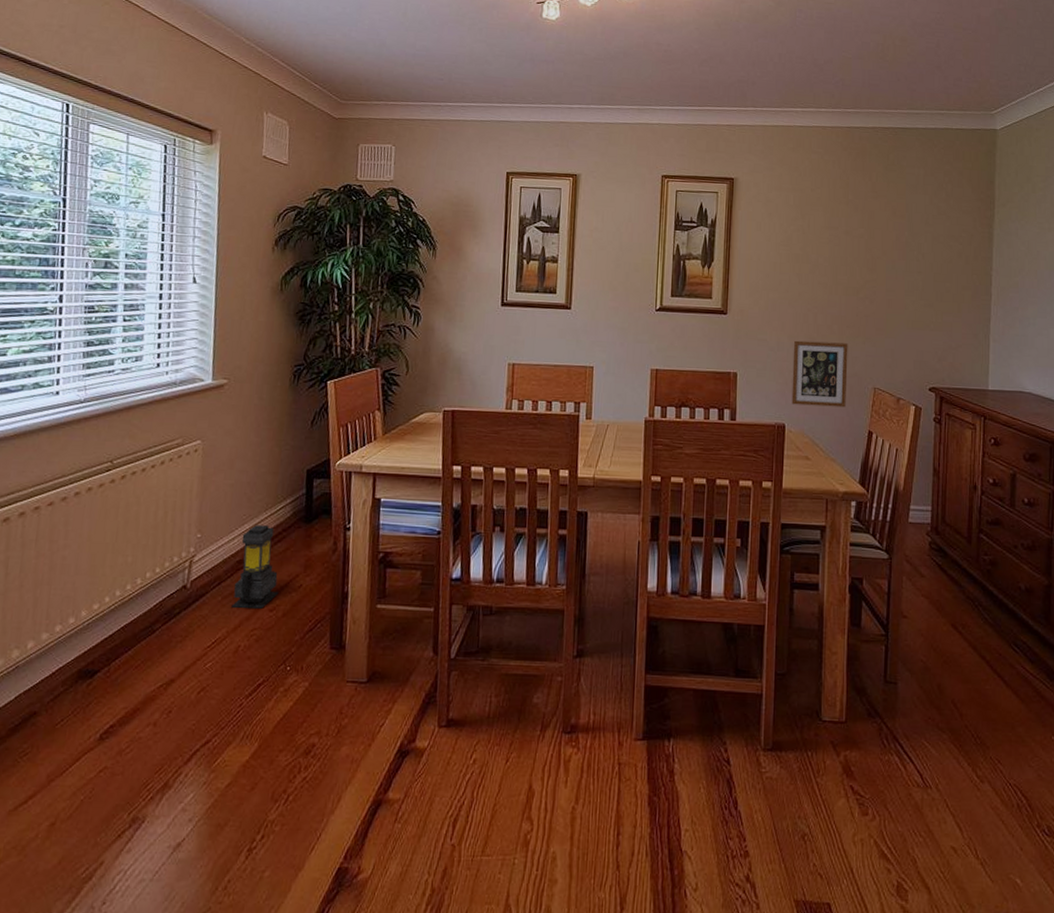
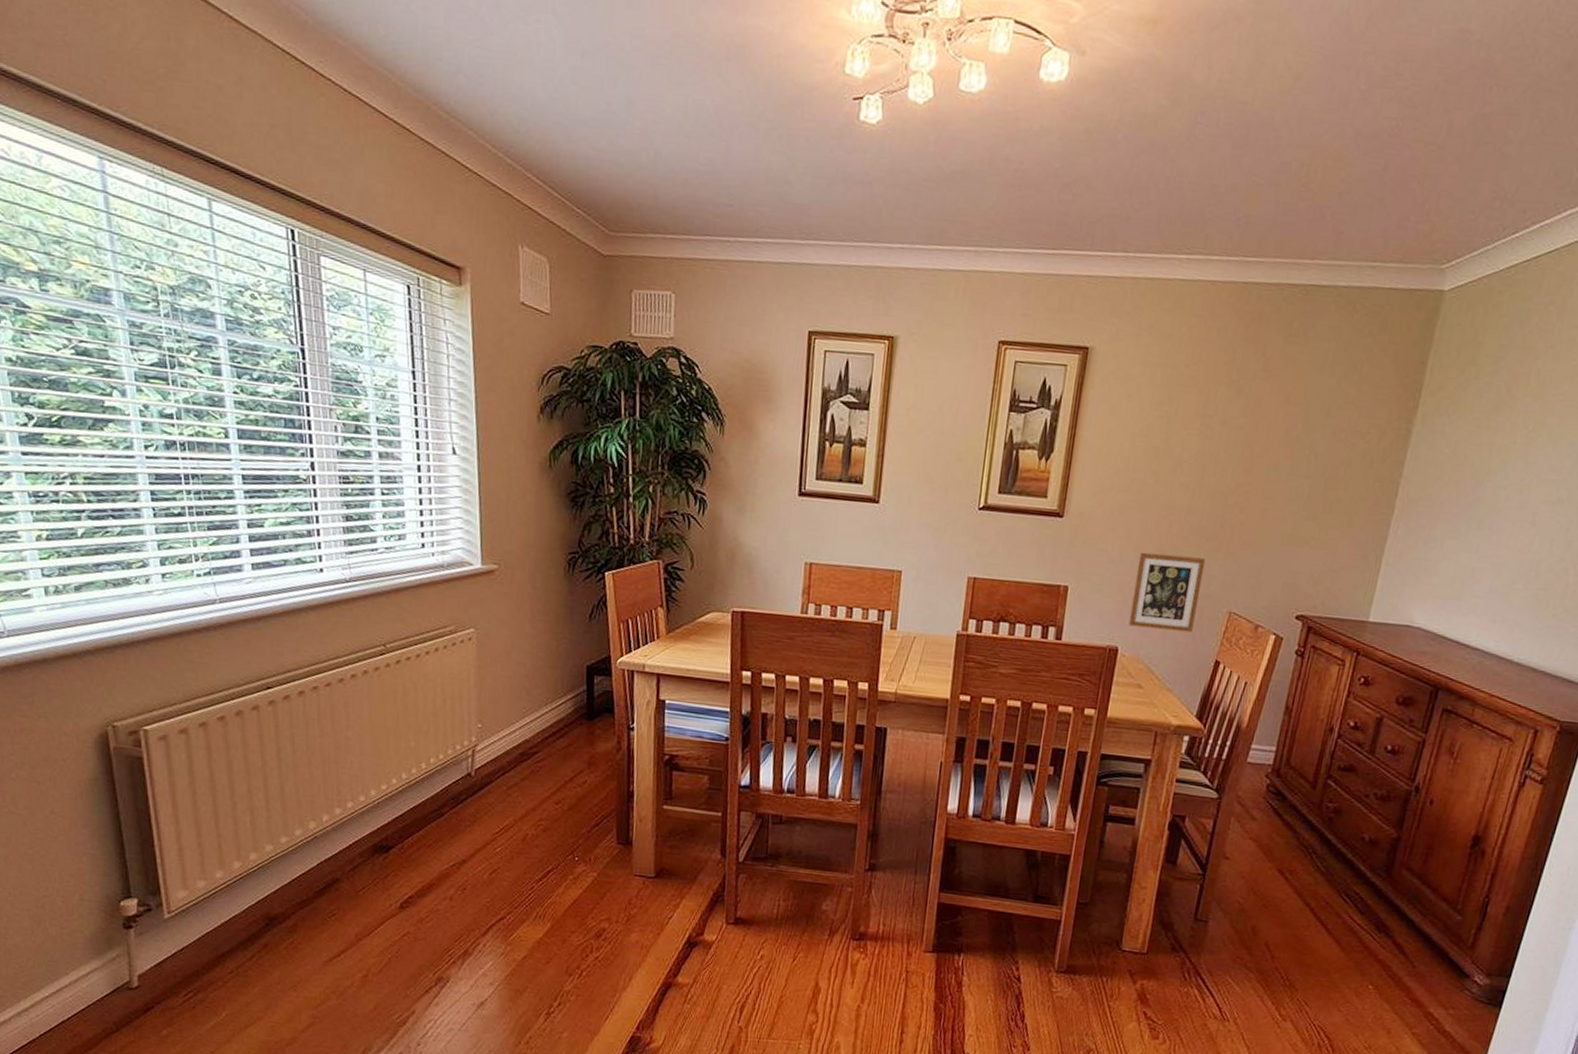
lantern: present [231,525,279,609] -> none [517,719,564,801]

